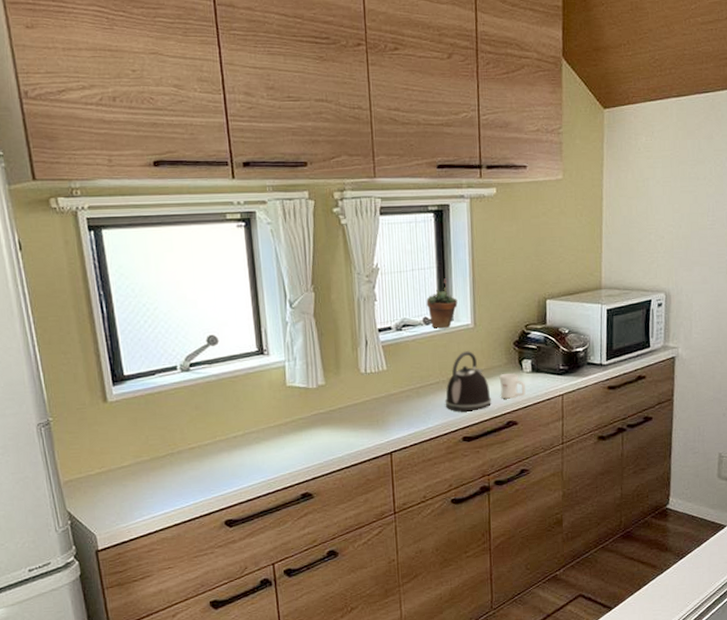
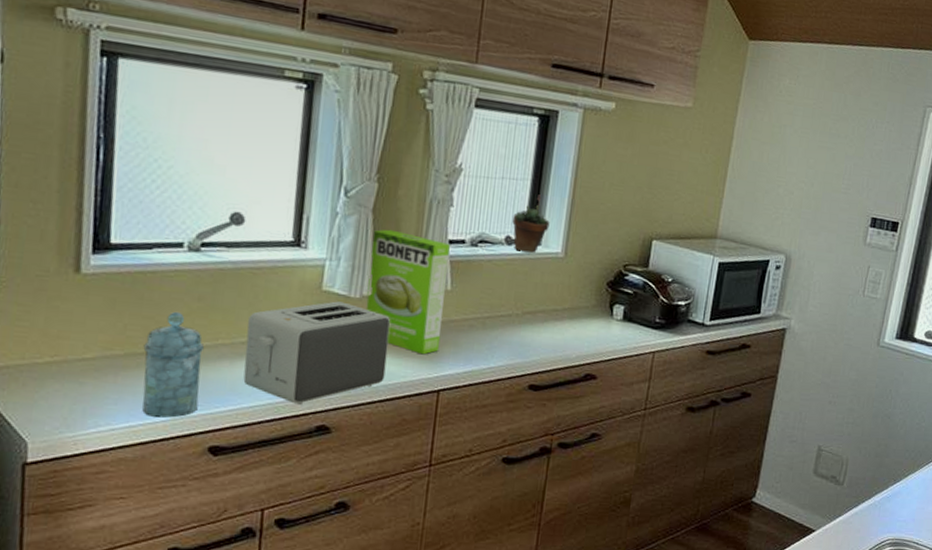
canister: none [163,420,211,504] -> present [142,311,205,418]
toaster: none [236,393,347,480] -> present [243,301,391,406]
cake mix box: none [317,328,386,426] -> present [365,229,450,355]
kettle: present [445,351,491,413] -> none [514,283,571,357]
mug: present [499,373,527,399] -> none [581,316,614,348]

